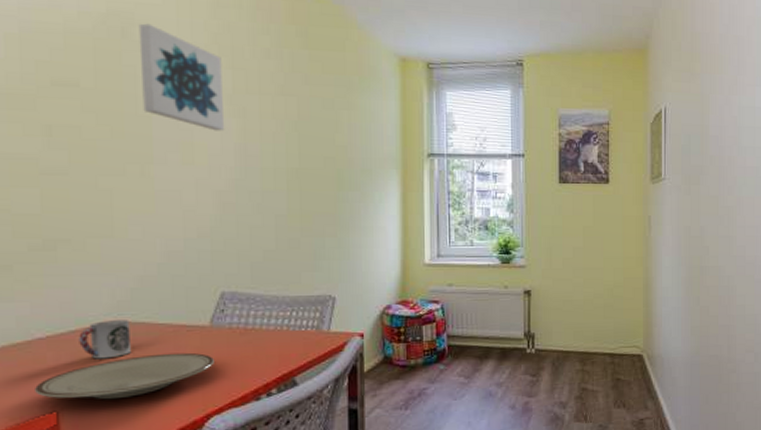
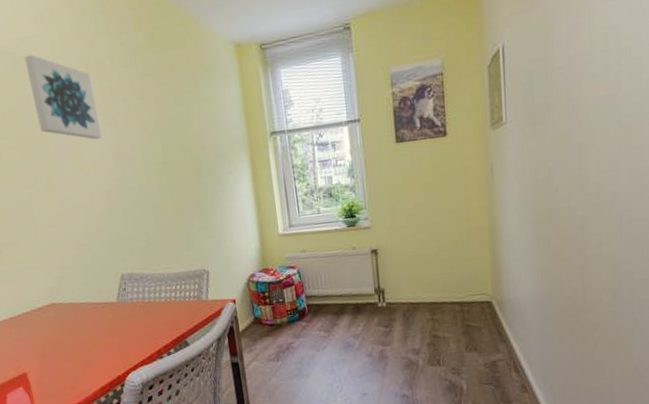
plate: present [35,352,214,399] -> none [9,324,125,363]
cup: present [79,320,131,359] -> none [29,302,66,333]

